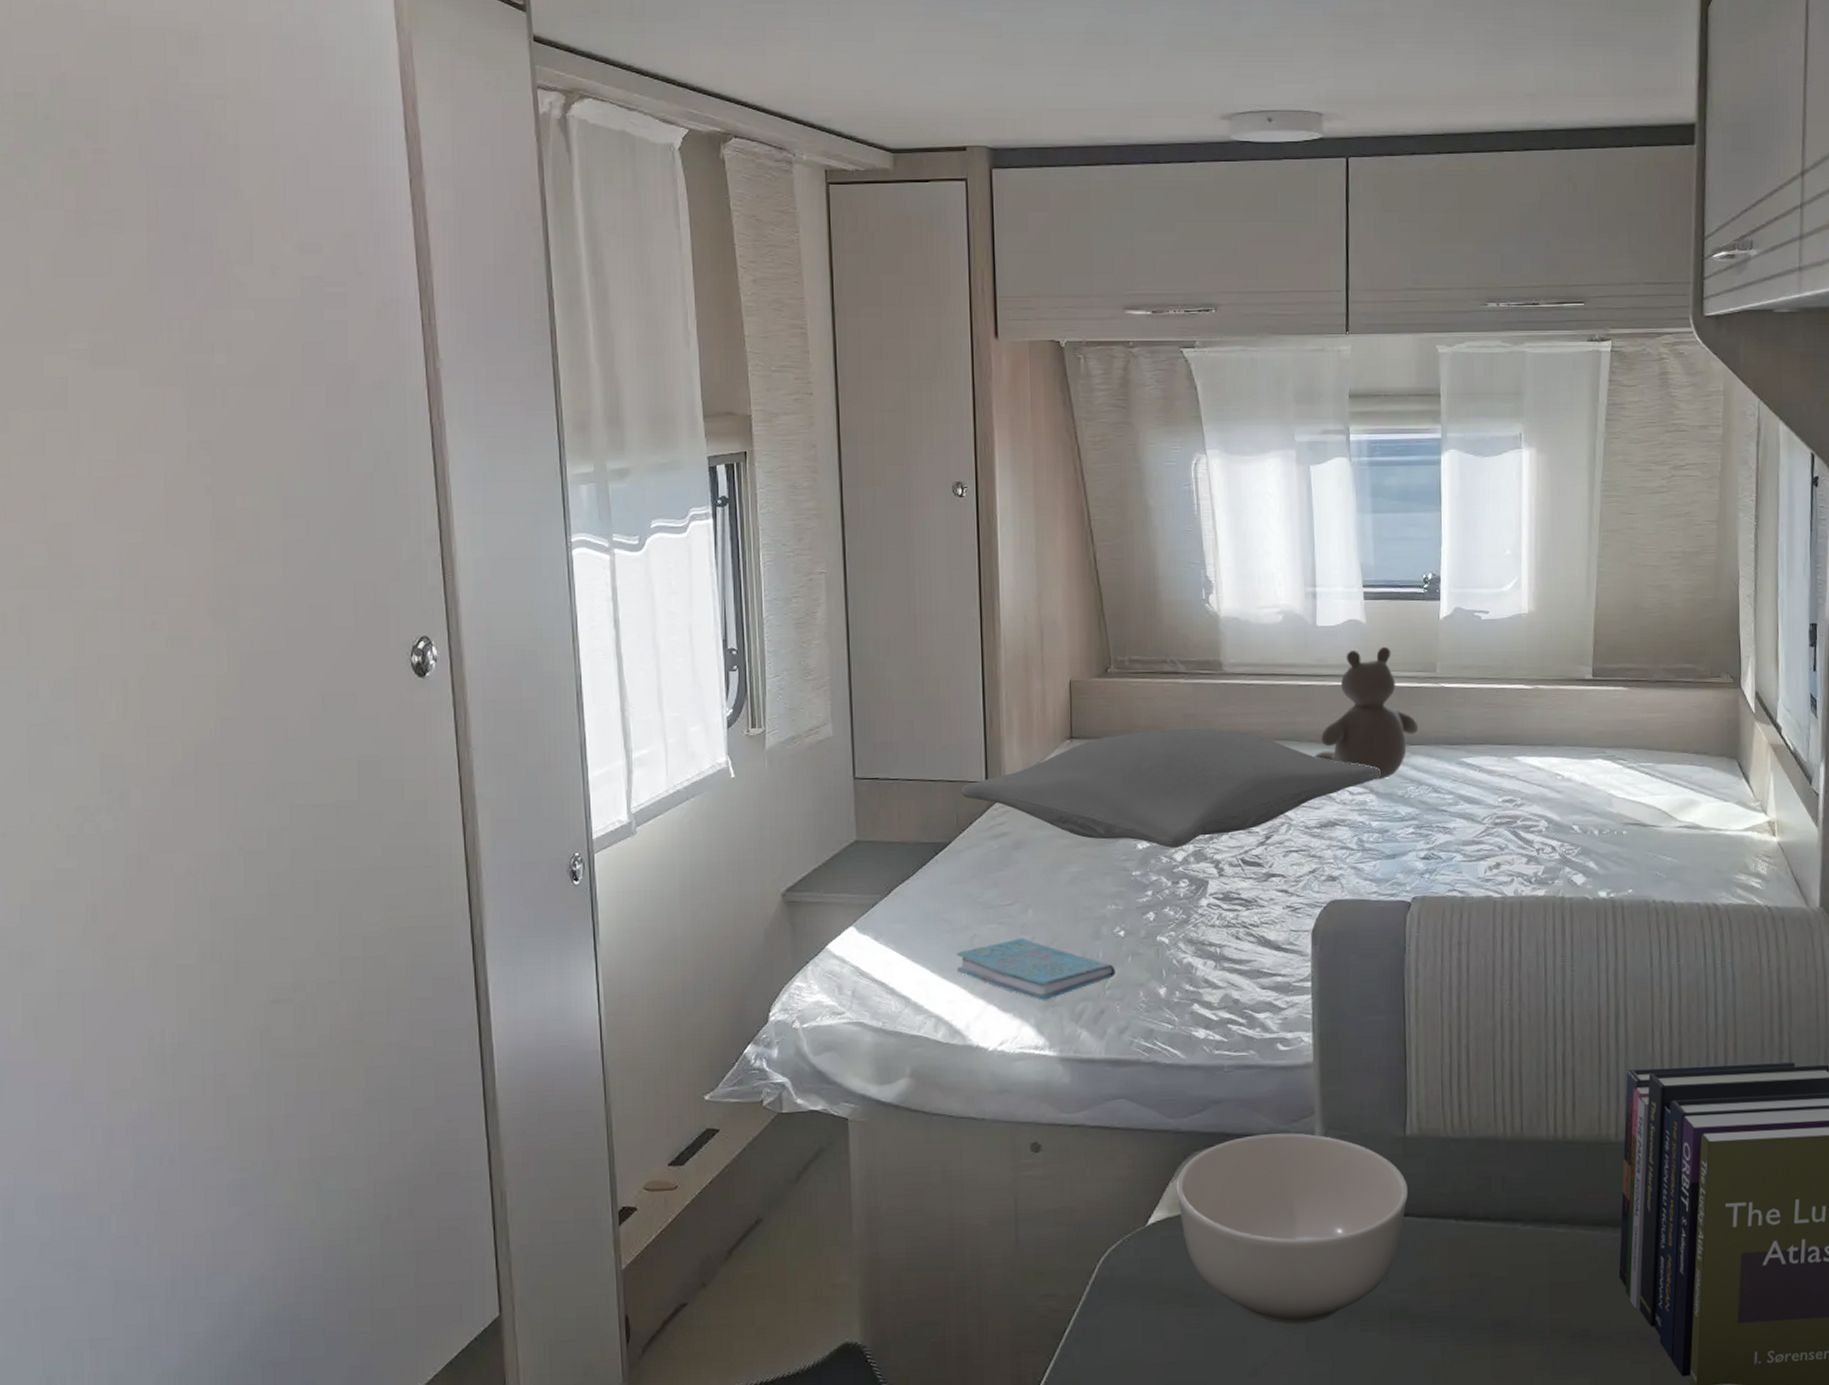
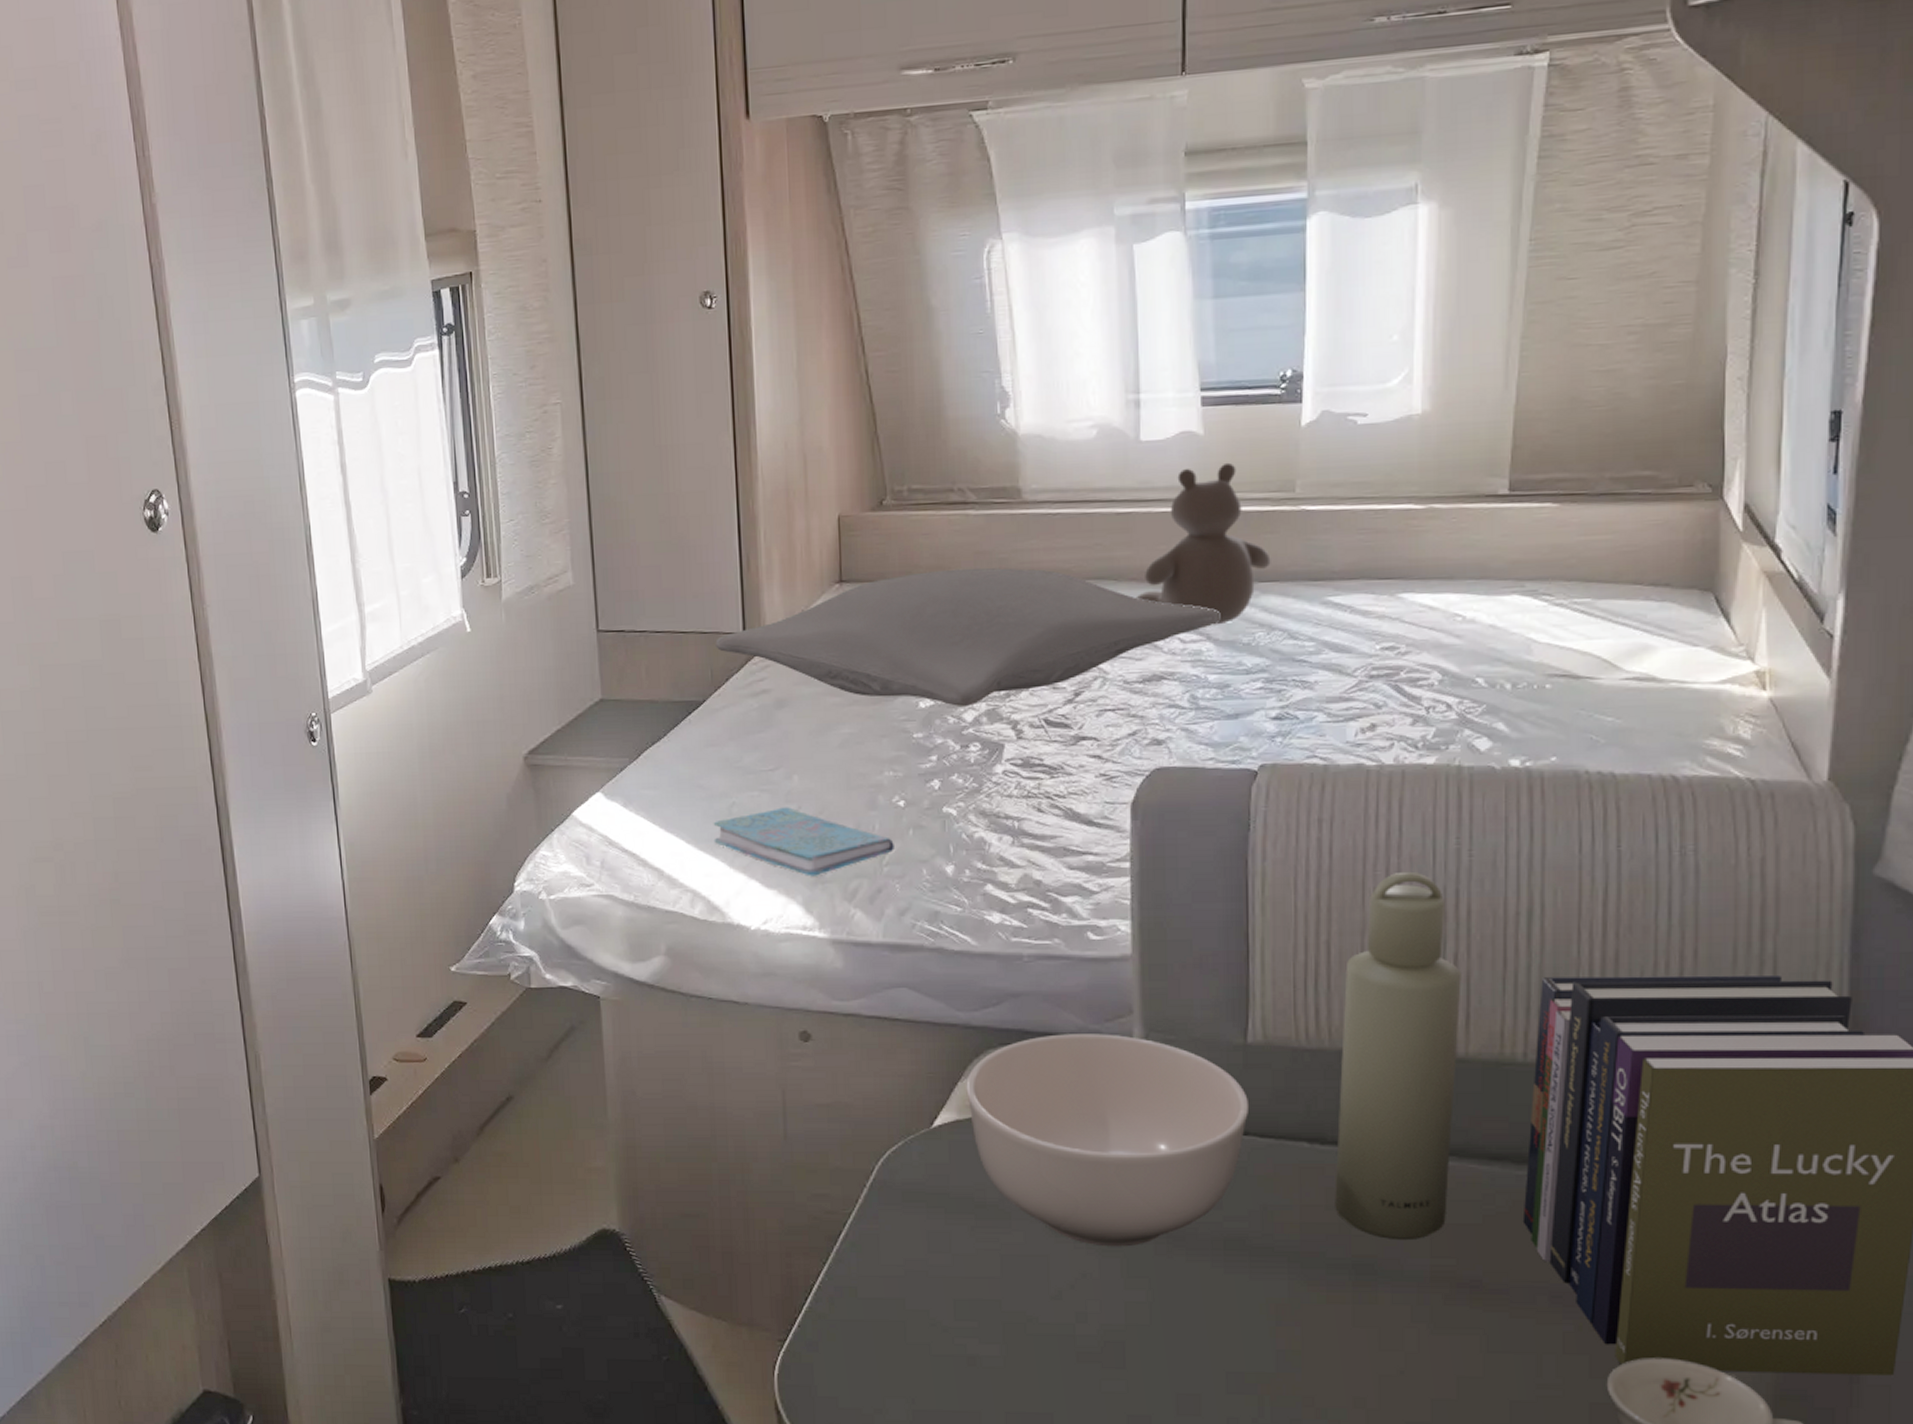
bottle: none [1476,985,1568,1300] -> present [1335,871,1461,1241]

